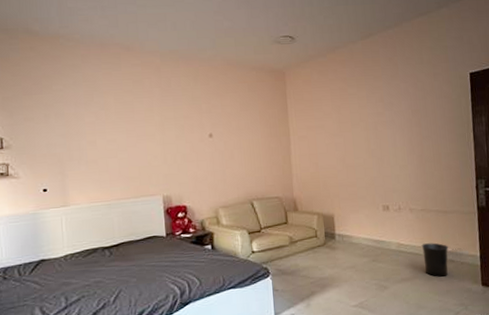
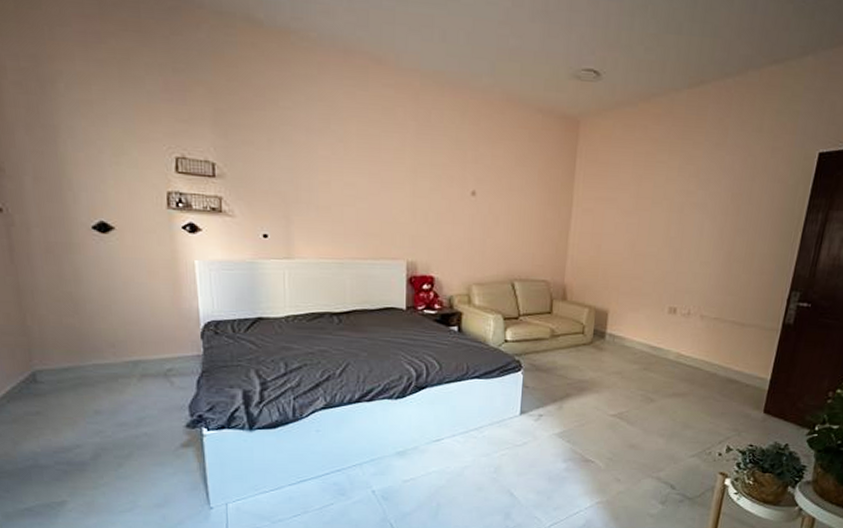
waste bin: present [421,243,449,277] -> none [701,358,736,397]

